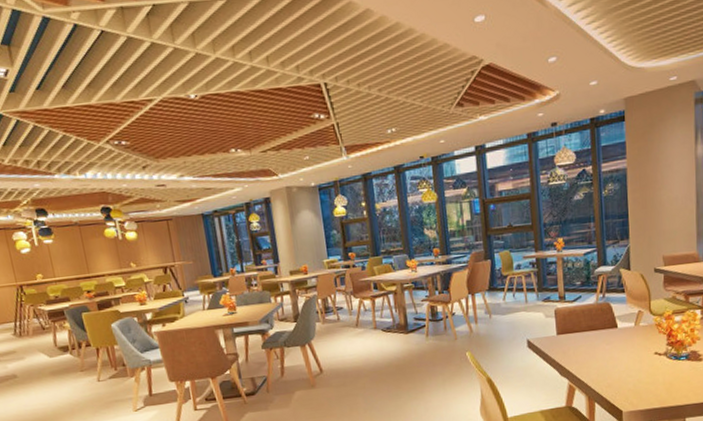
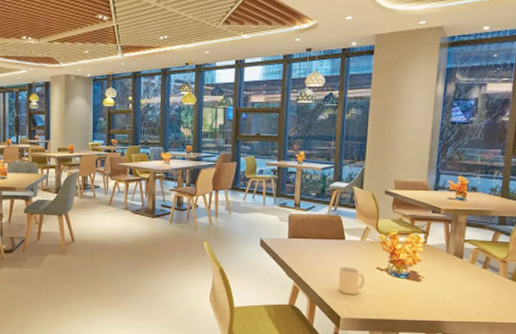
cup: none [616,356,644,387] -> present [338,267,365,295]

